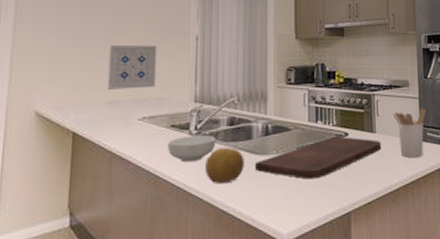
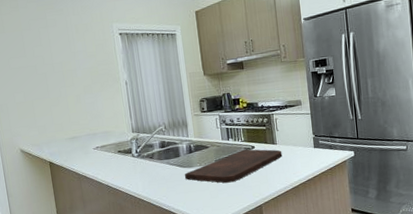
wall art: present [107,44,157,90] -> none [62,92,102,129]
cereal bowl: present [168,134,216,162] -> none [118,156,153,177]
fruit: present [205,147,244,184] -> none [147,164,177,191]
utensil holder: present [392,108,426,157] -> none [289,121,317,161]

